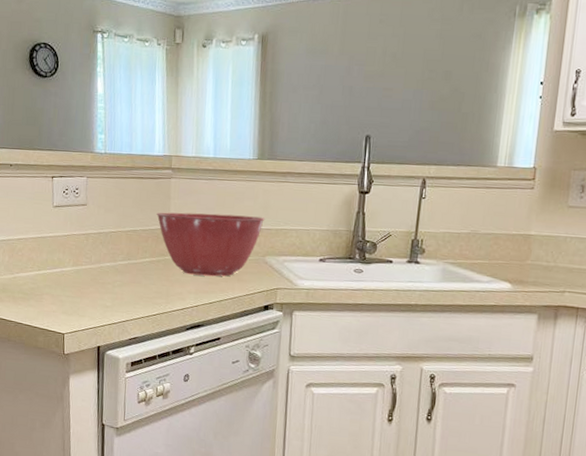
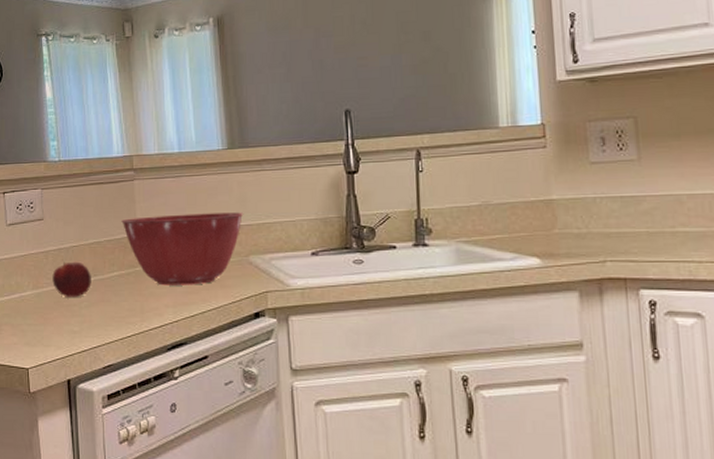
fruit: none [91,244,126,277] -> present [52,261,91,297]

